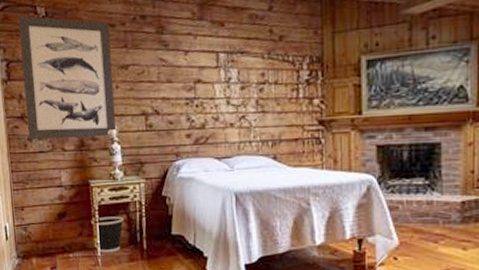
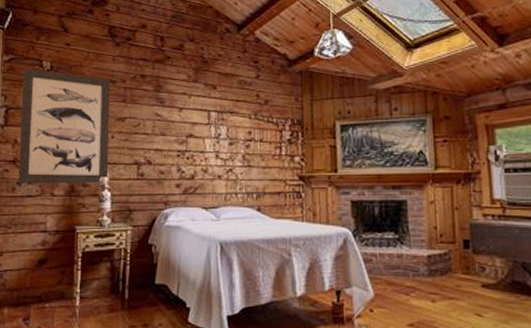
wastebasket: present [91,216,124,253] -> none [73,264,107,303]

